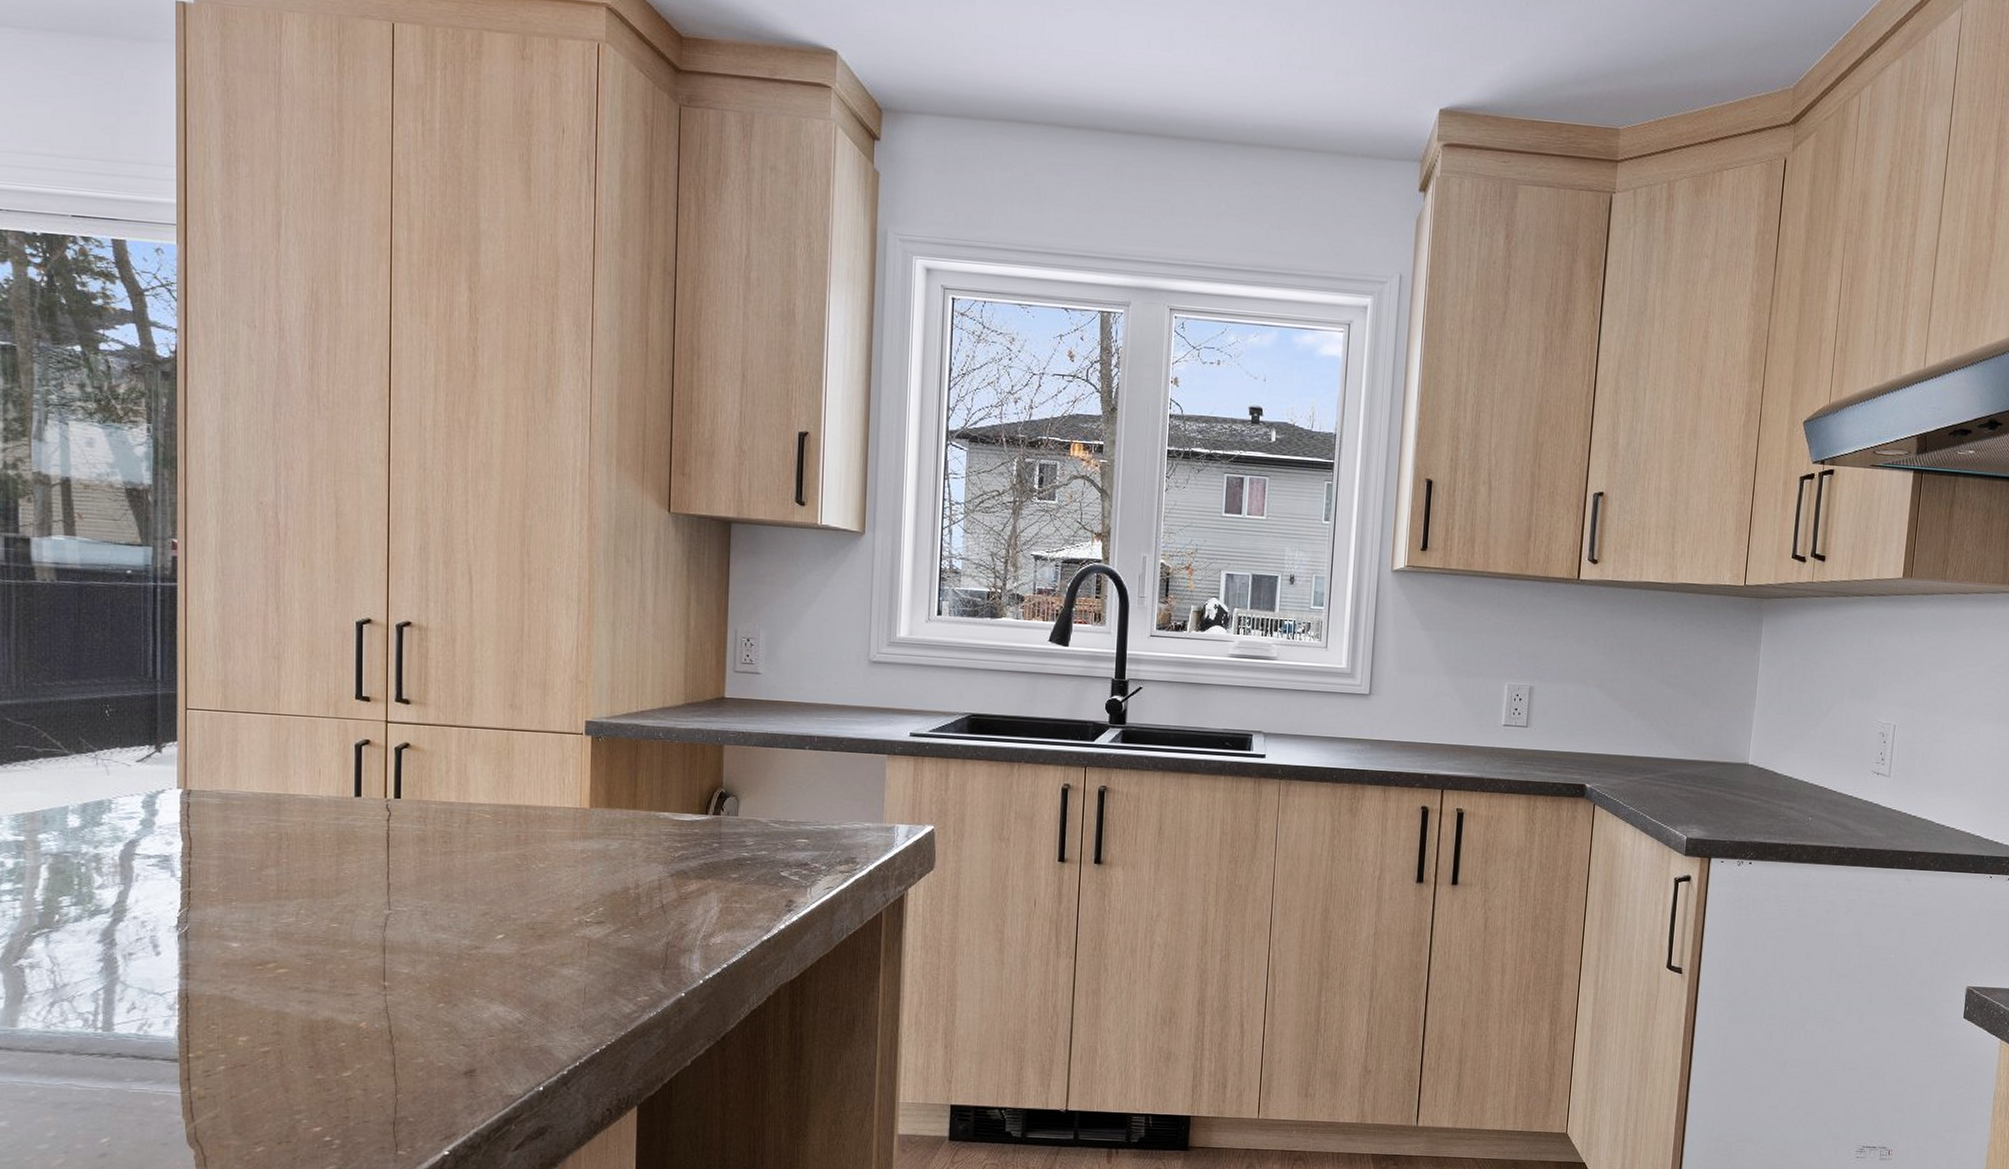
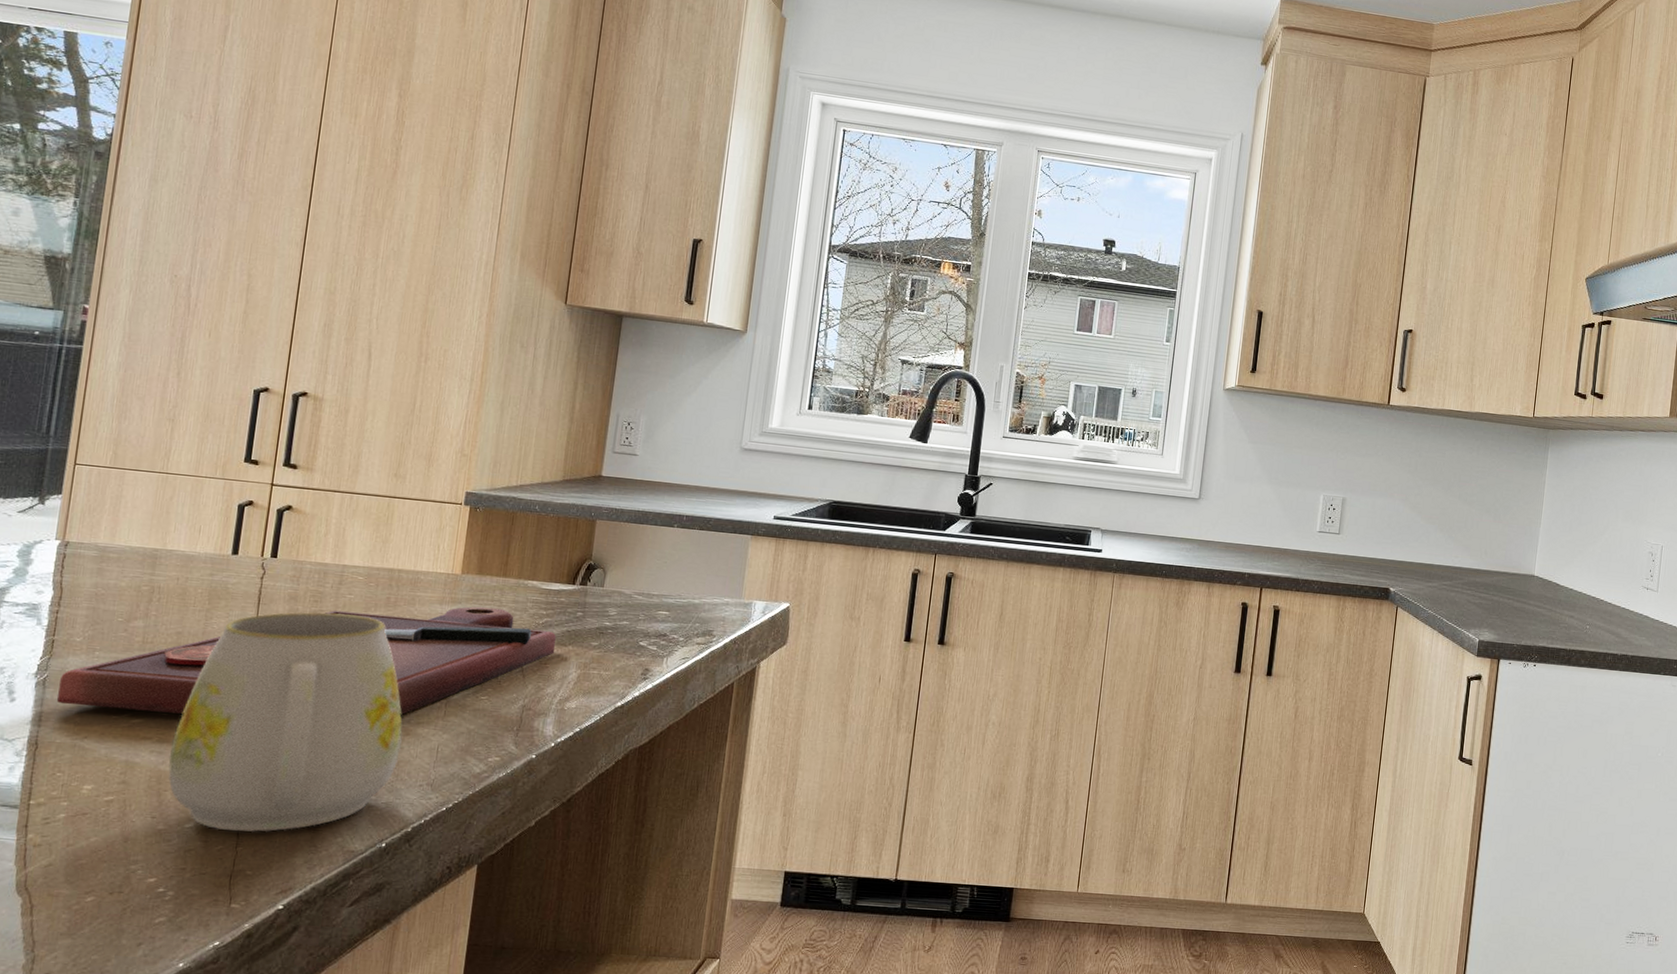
cutting board: none [202,841,695,962] -> present [57,606,557,715]
mug: none [318,853,549,1080] -> present [168,612,403,833]

